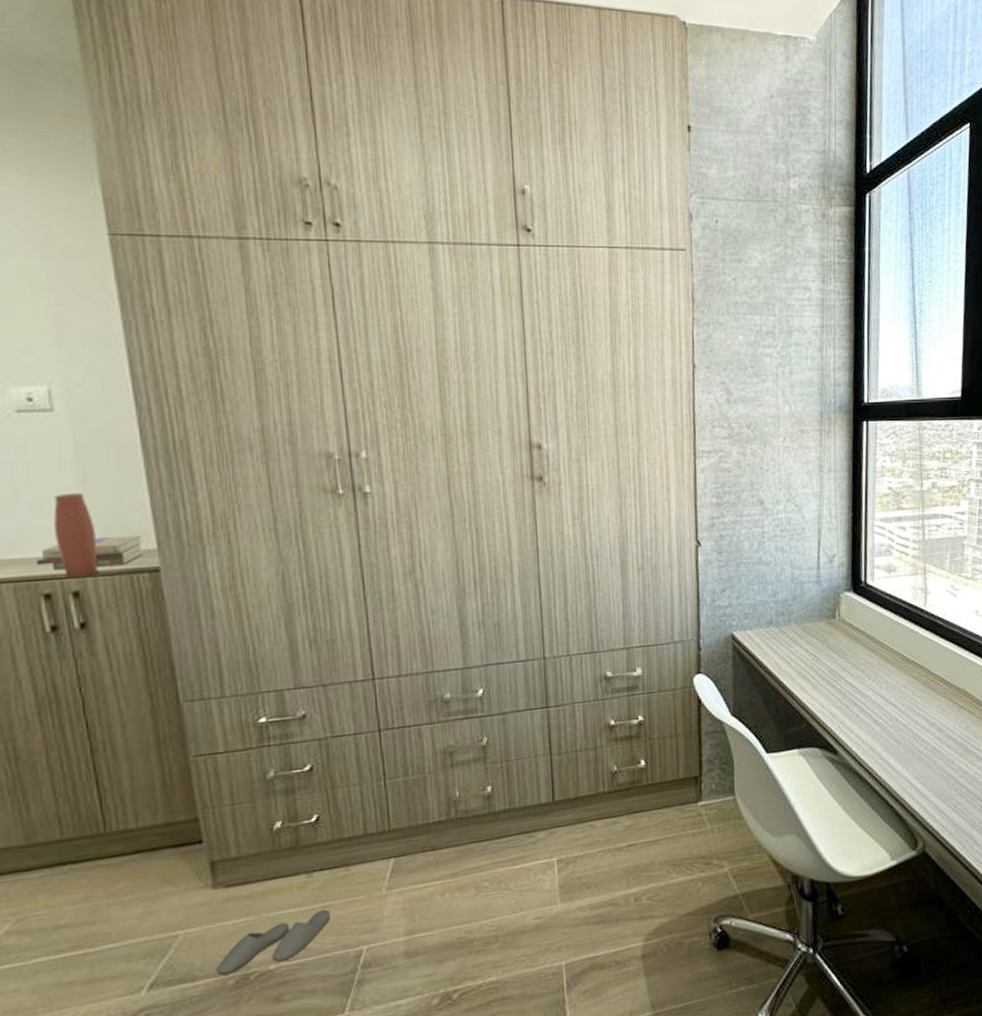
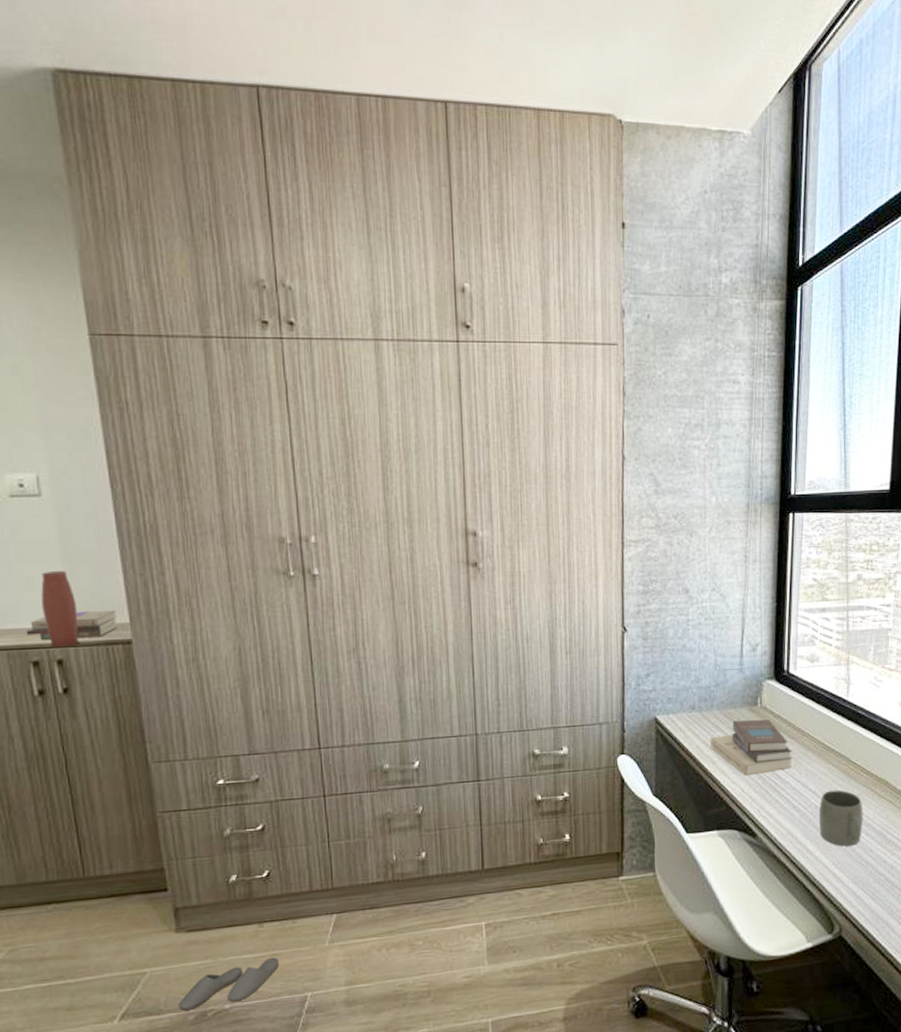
books: none [789,632,872,690] -> present [710,719,793,775]
mug: none [899,701,944,760] -> present [818,789,863,847]

